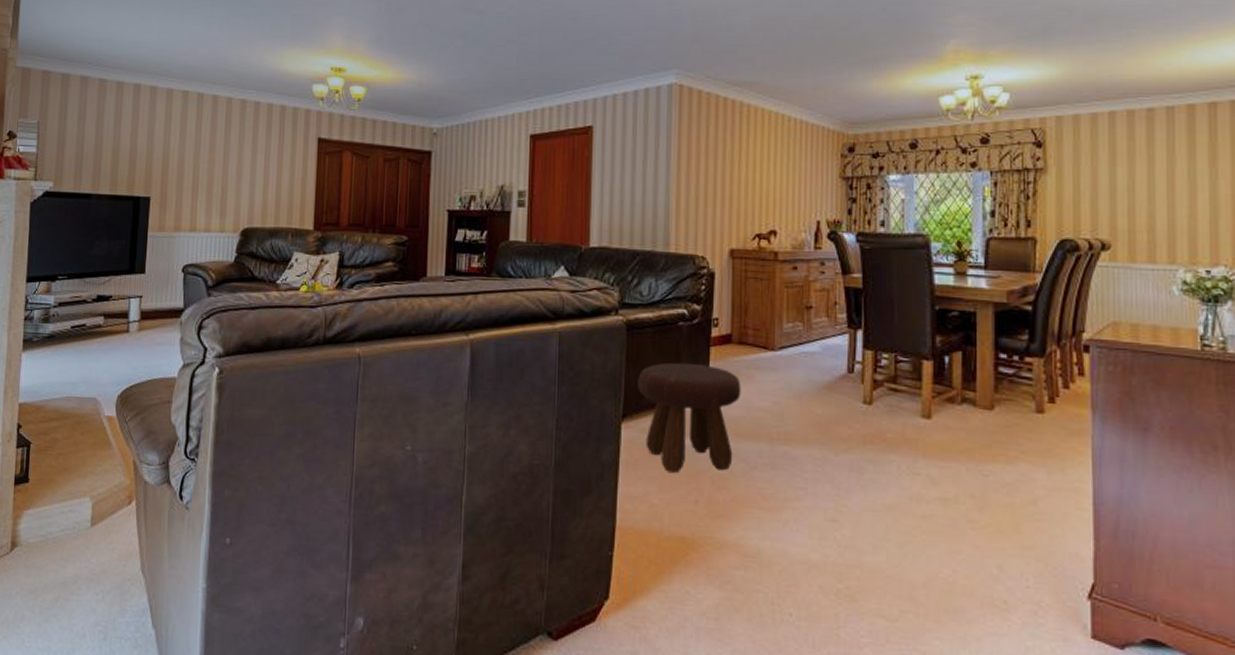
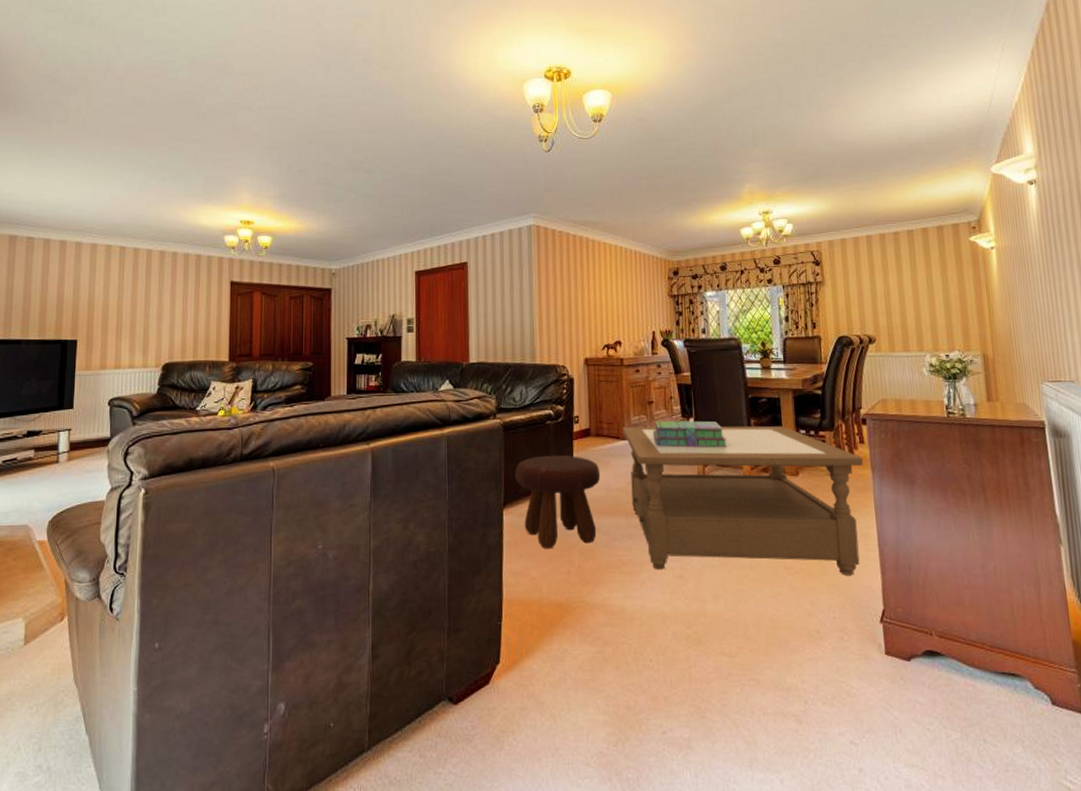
coffee table: none [772,334,1082,539] -> present [622,425,864,577]
stack of books: none [809,330,903,369] -> present [653,420,727,448]

